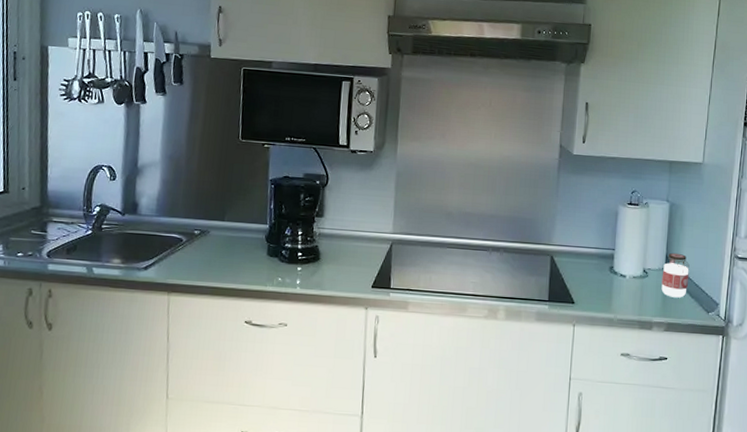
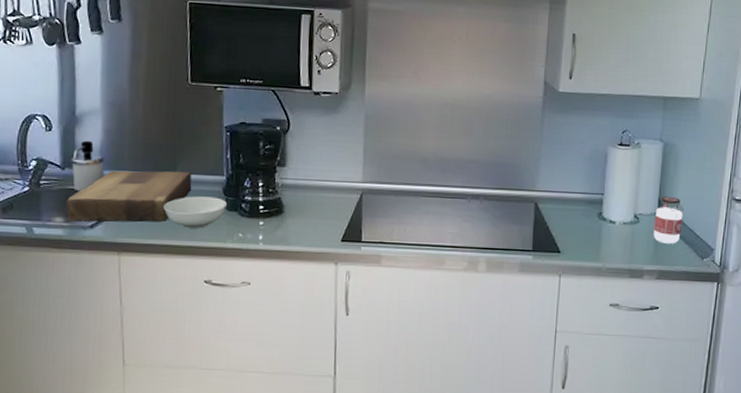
cutting board: none [124,217,238,266] -> present [66,170,192,222]
soap dispenser: none [130,189,161,236] -> present [70,140,105,192]
bowl: none [211,242,270,272] -> present [163,196,228,228]

